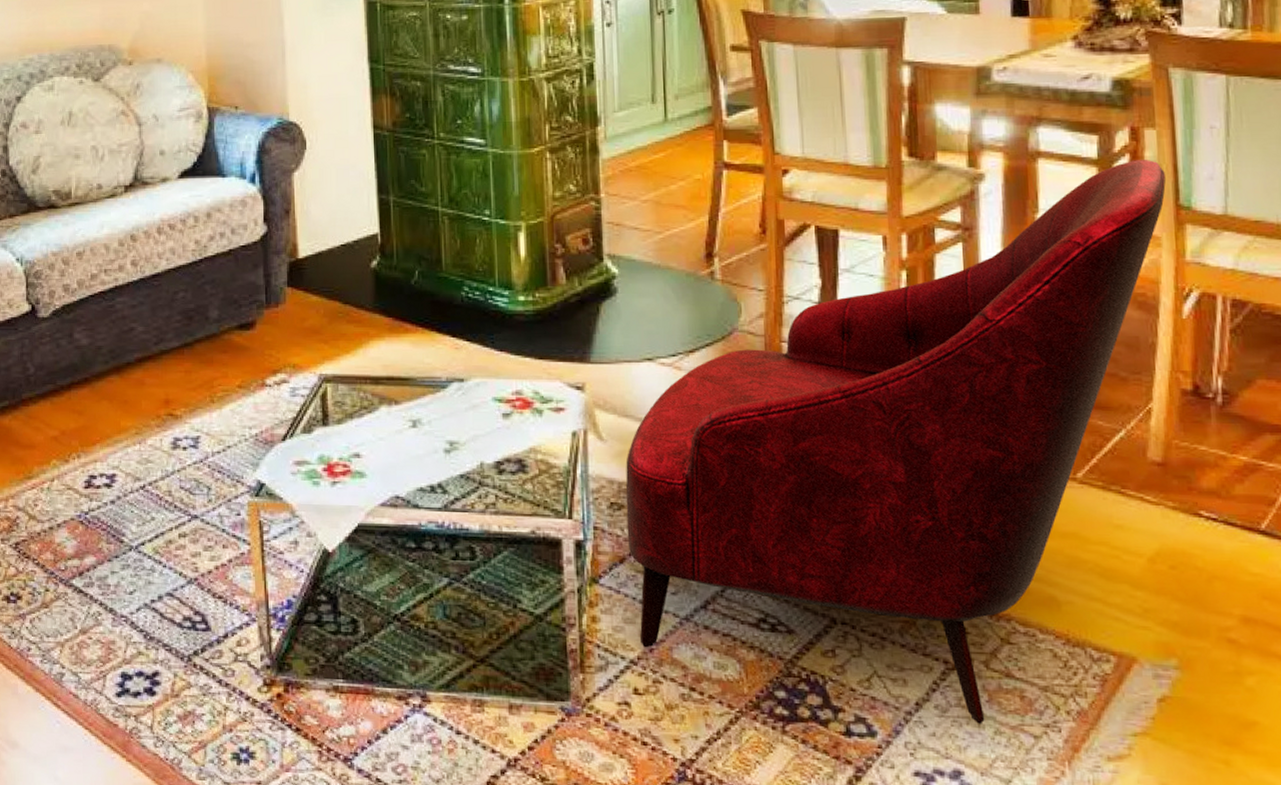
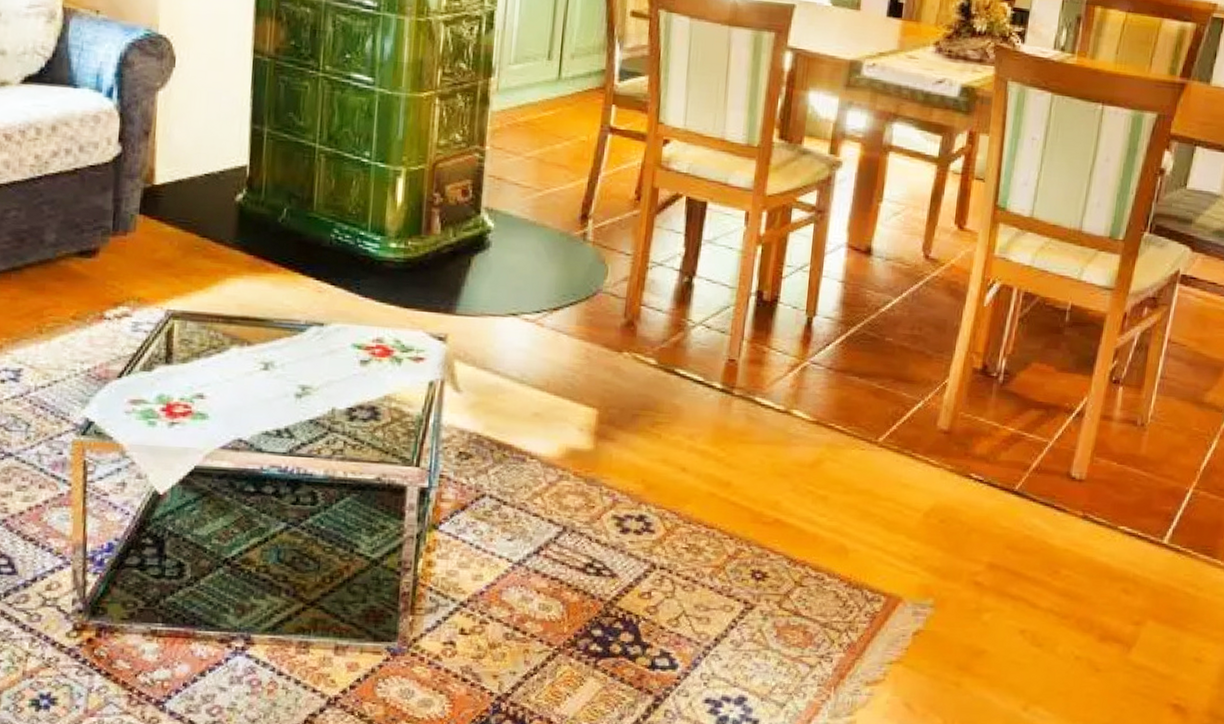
armchair: present [626,160,1166,724] -> none [471,161,990,656]

